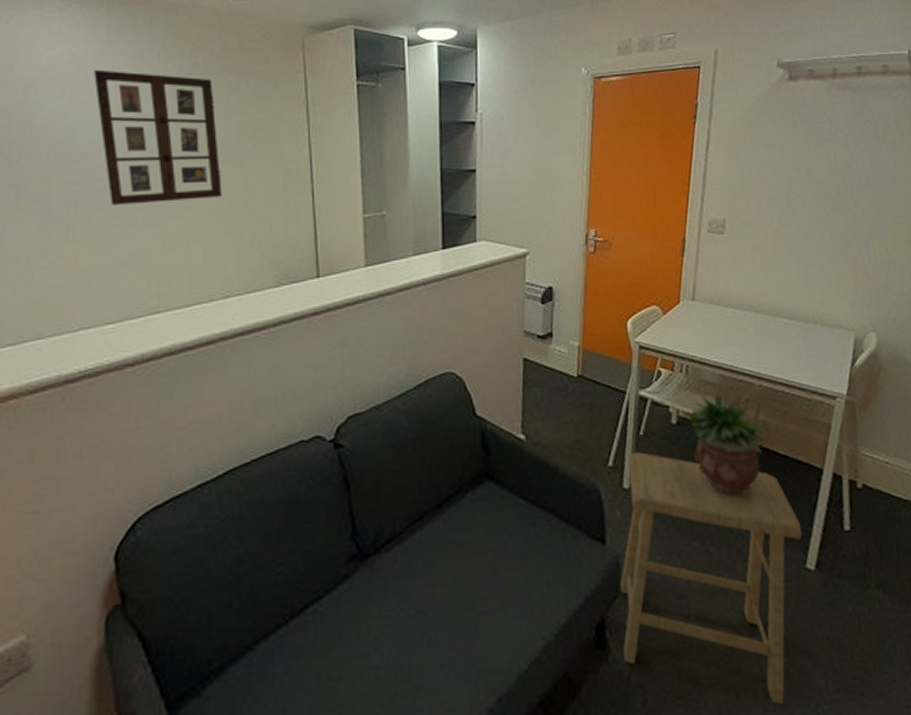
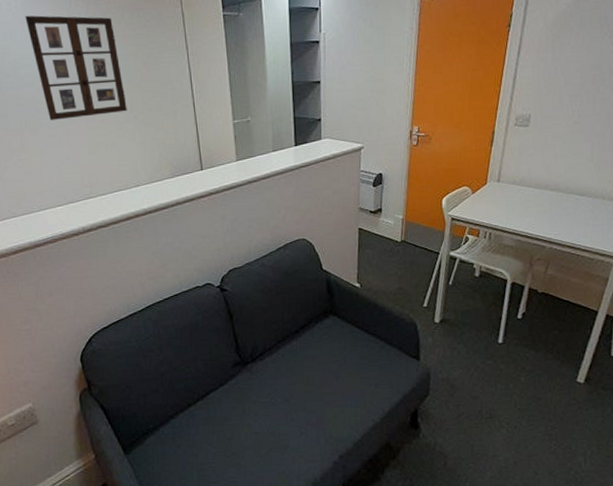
stool: present [620,452,802,706] -> none [429,297,576,472]
potted plant: present [688,391,770,493] -> none [489,252,556,328]

